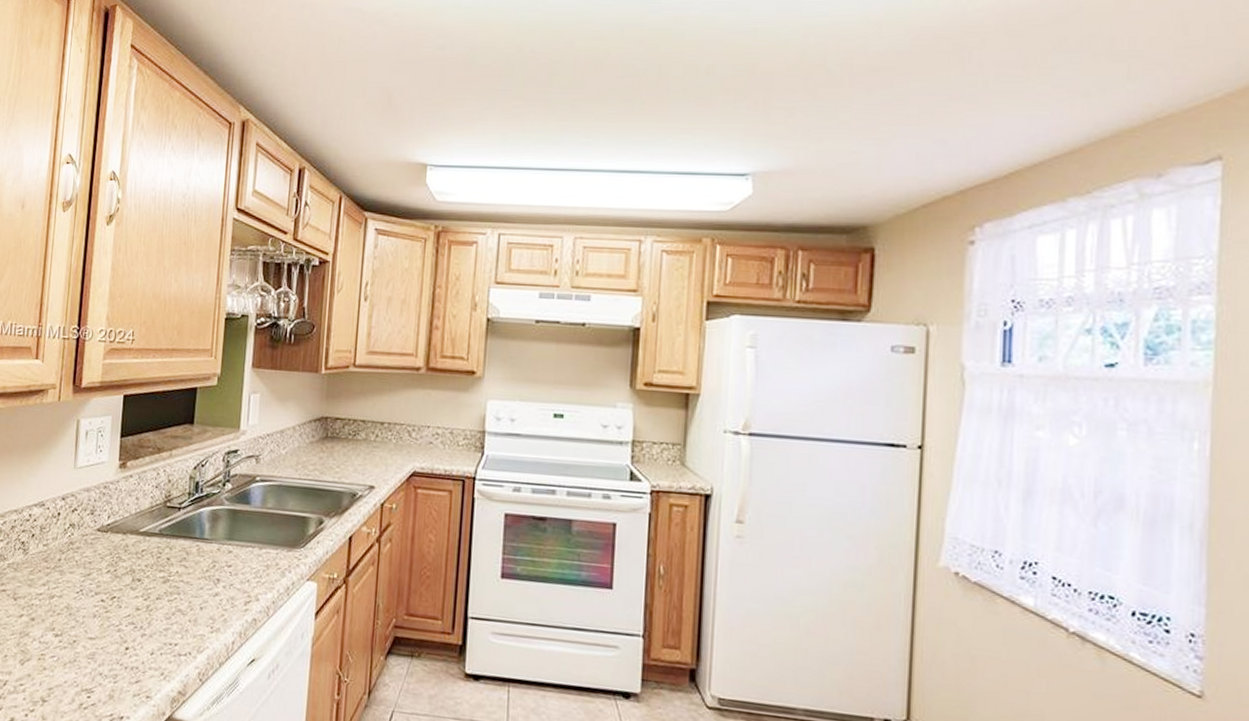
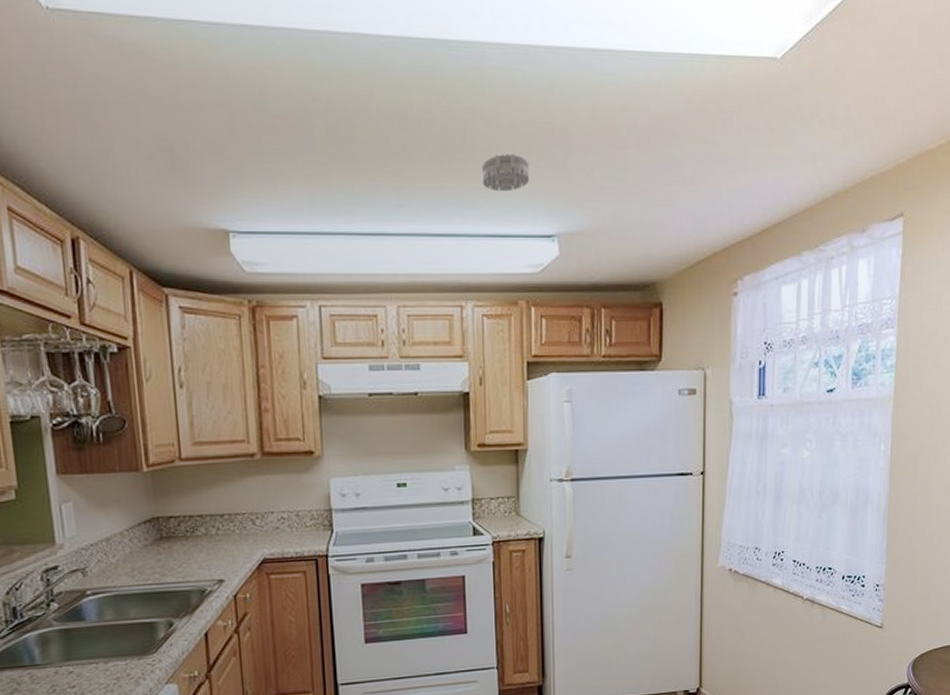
smoke detector: none [673,95,726,131] -> present [481,154,530,192]

